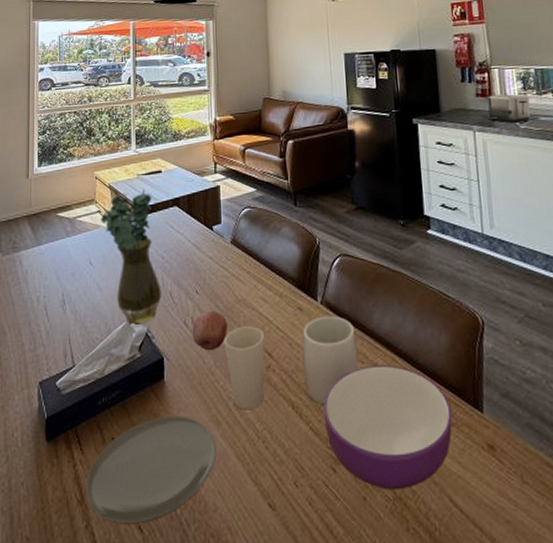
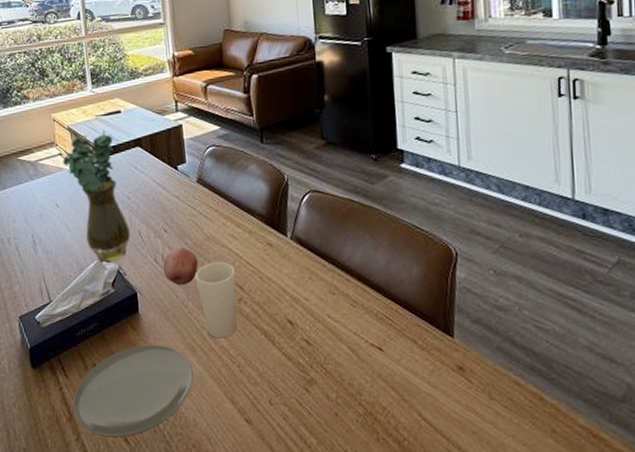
mug: present [302,316,359,404] -> none [272,250,330,332]
bowl: present [323,365,453,490] -> none [295,296,423,407]
toaster: present [487,94,531,123] -> none [469,15,517,48]

